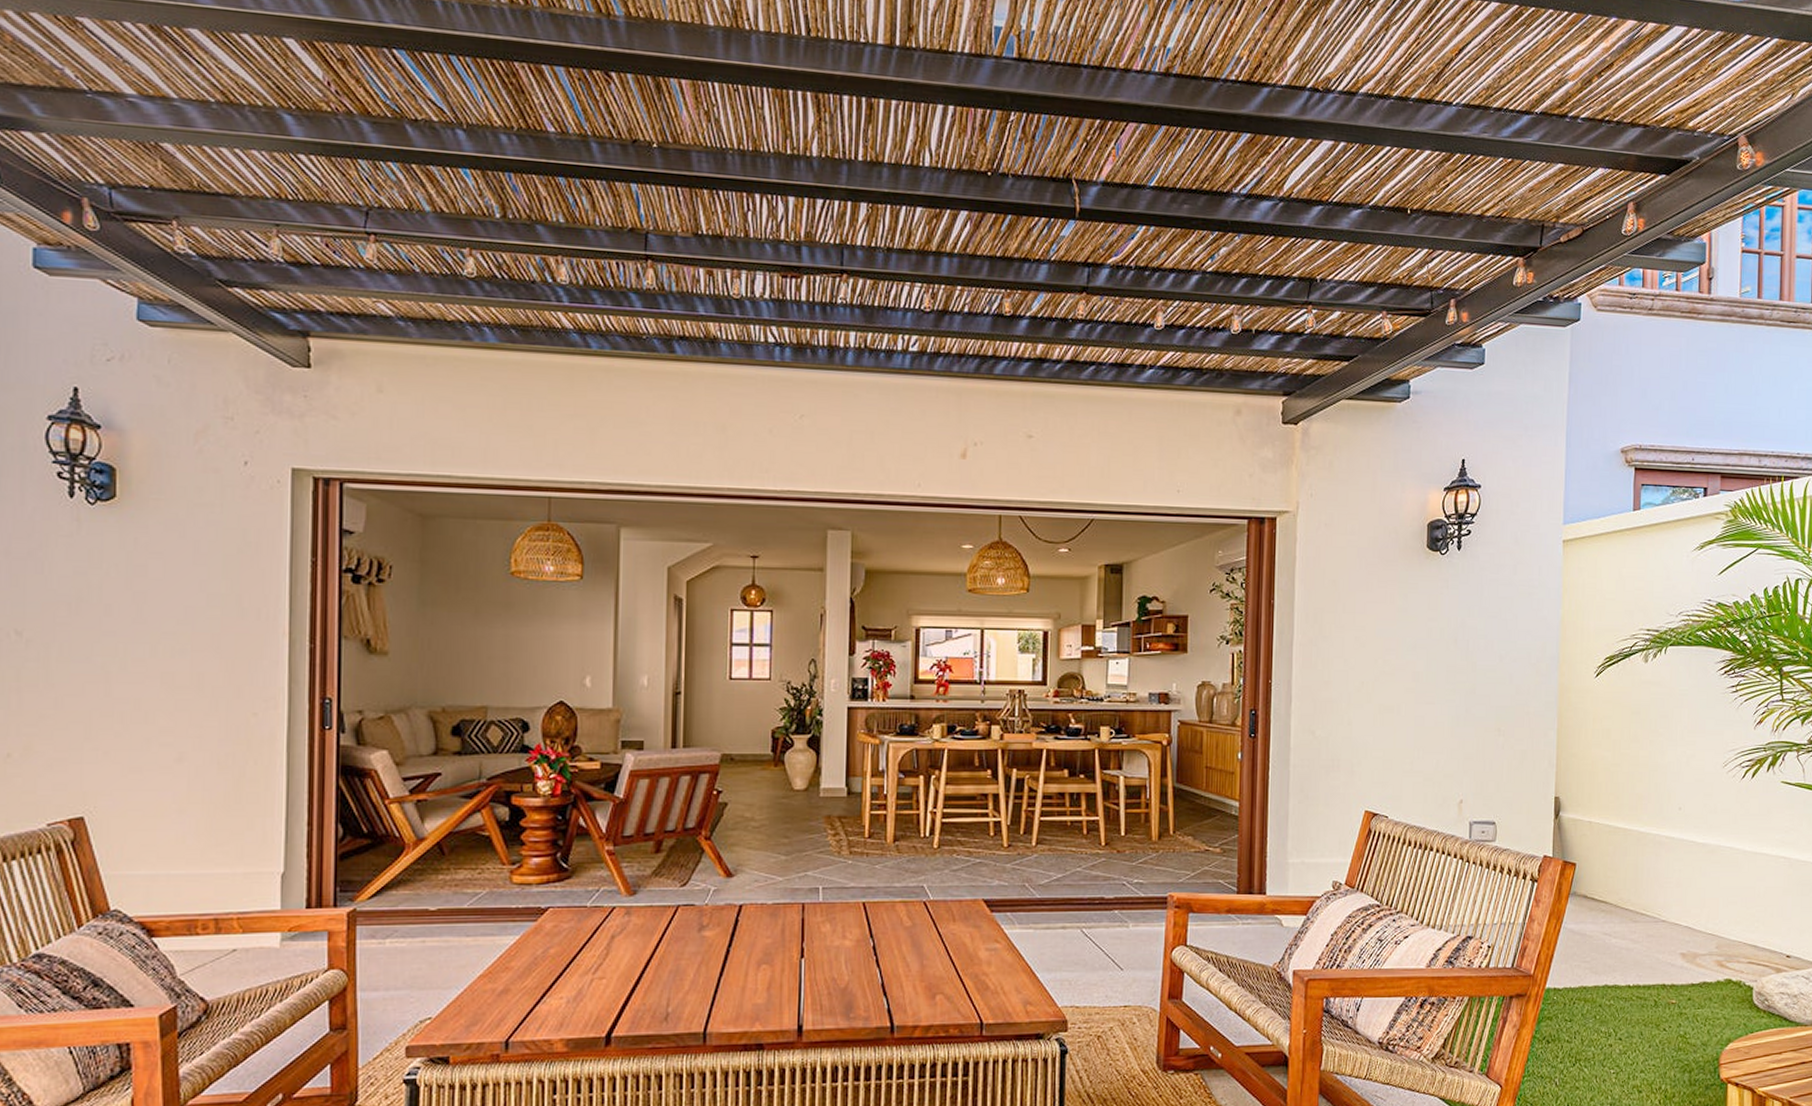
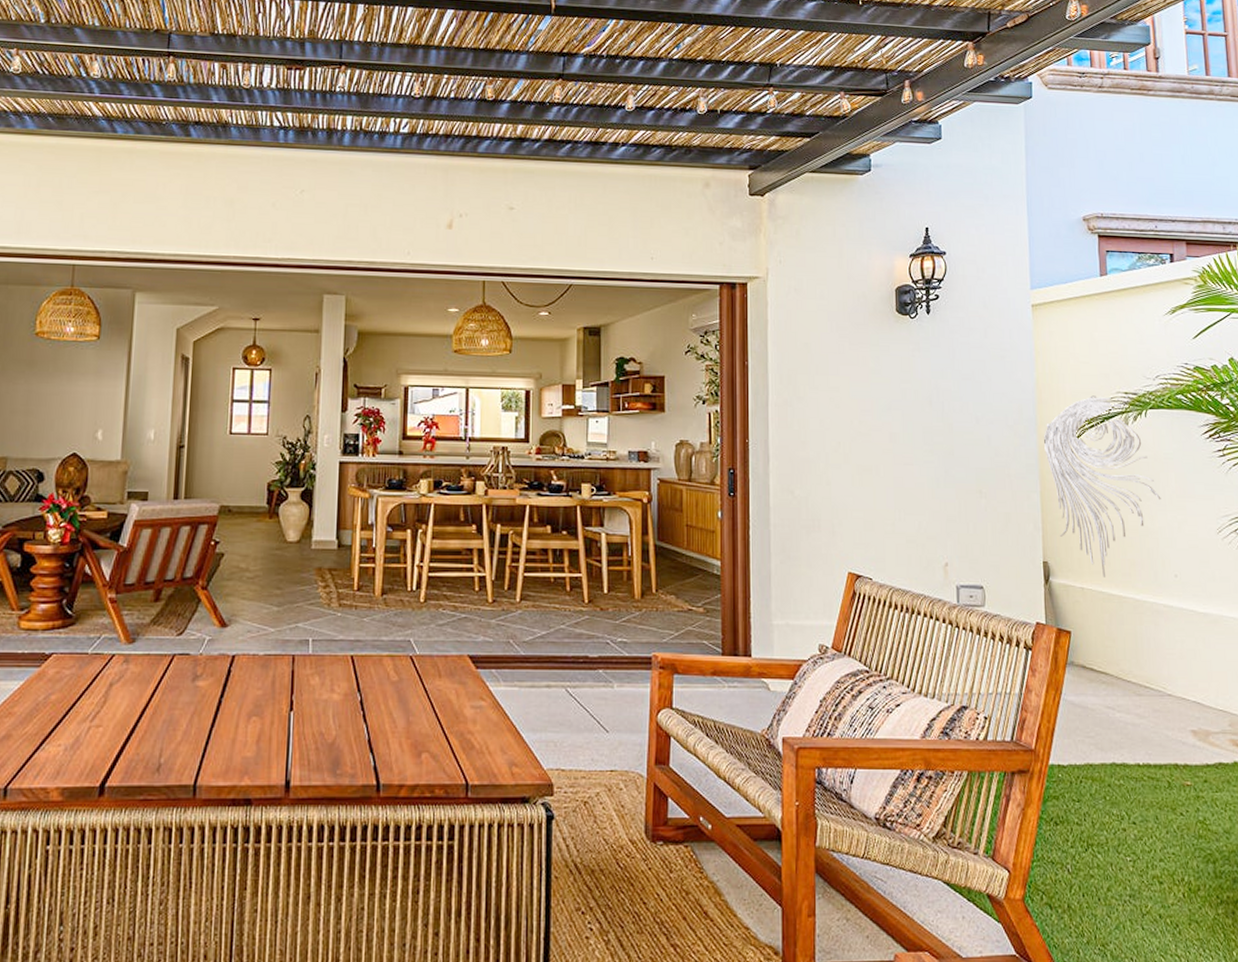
wall sculpture: none [1565,626,1673,812] -> present [1044,389,1161,578]

